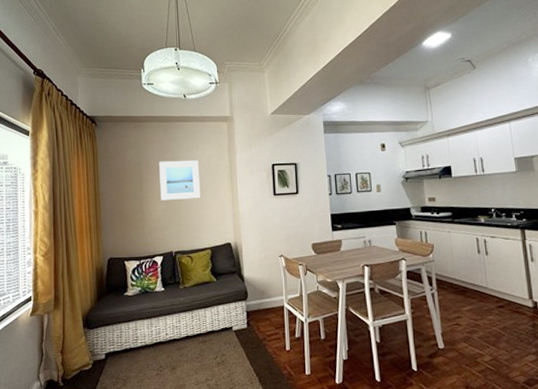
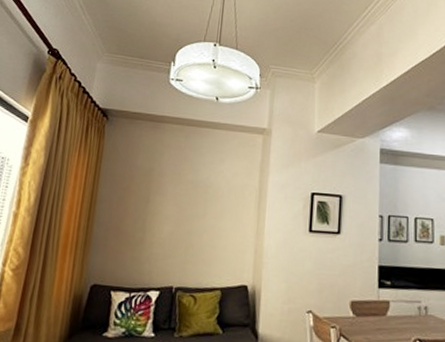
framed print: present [159,160,201,201] -> none [169,171,222,224]

